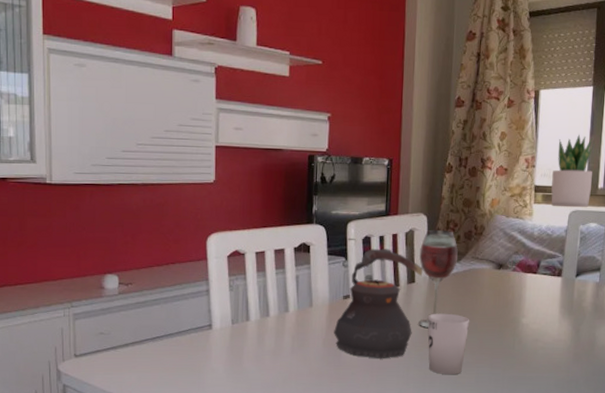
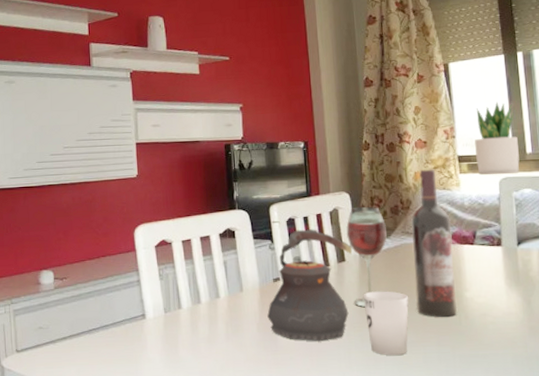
wine bottle: none [475,196,520,341] -> present [411,169,458,317]

